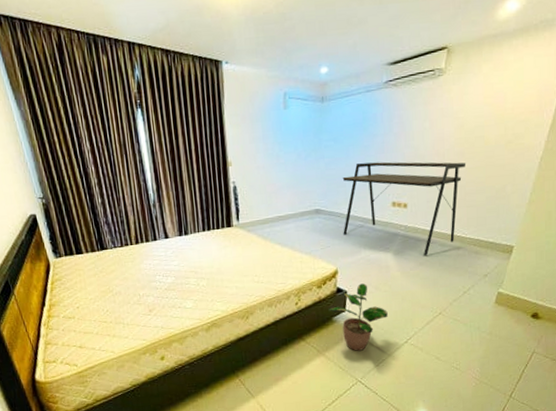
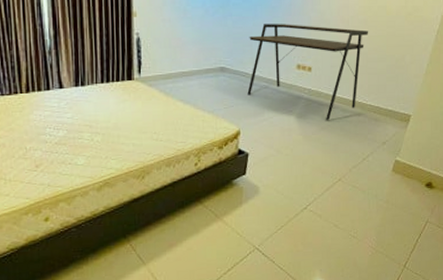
potted plant: present [328,283,388,351] -> none [229,146,288,216]

